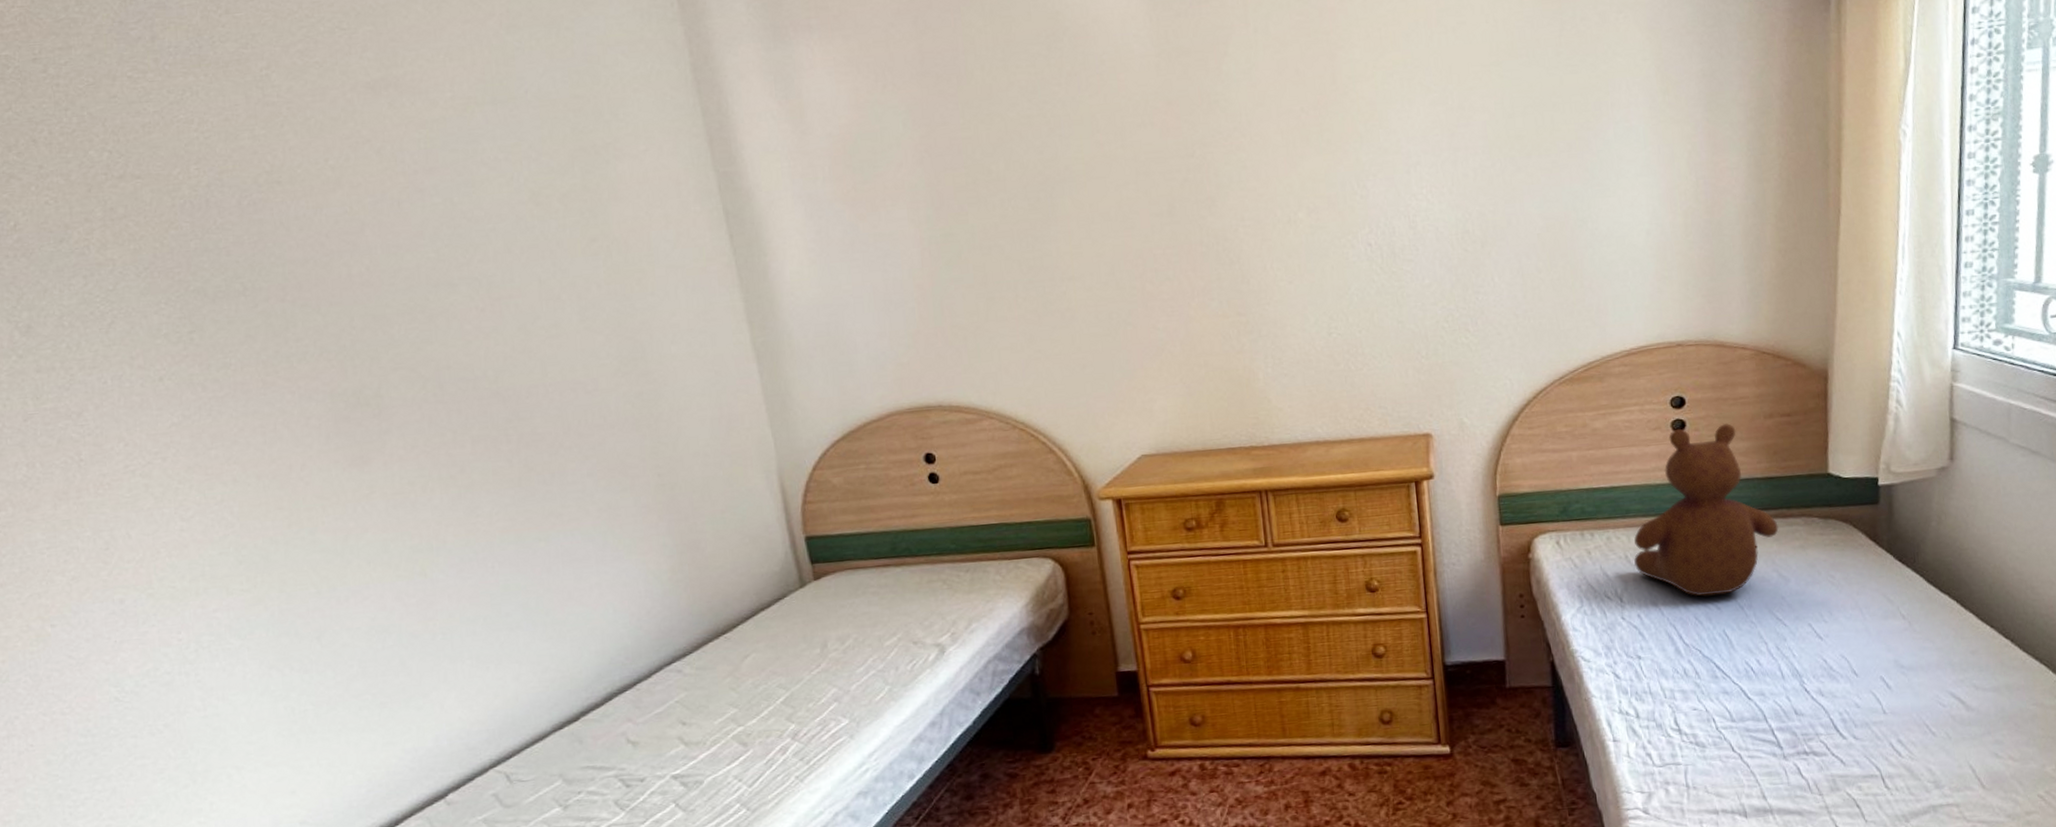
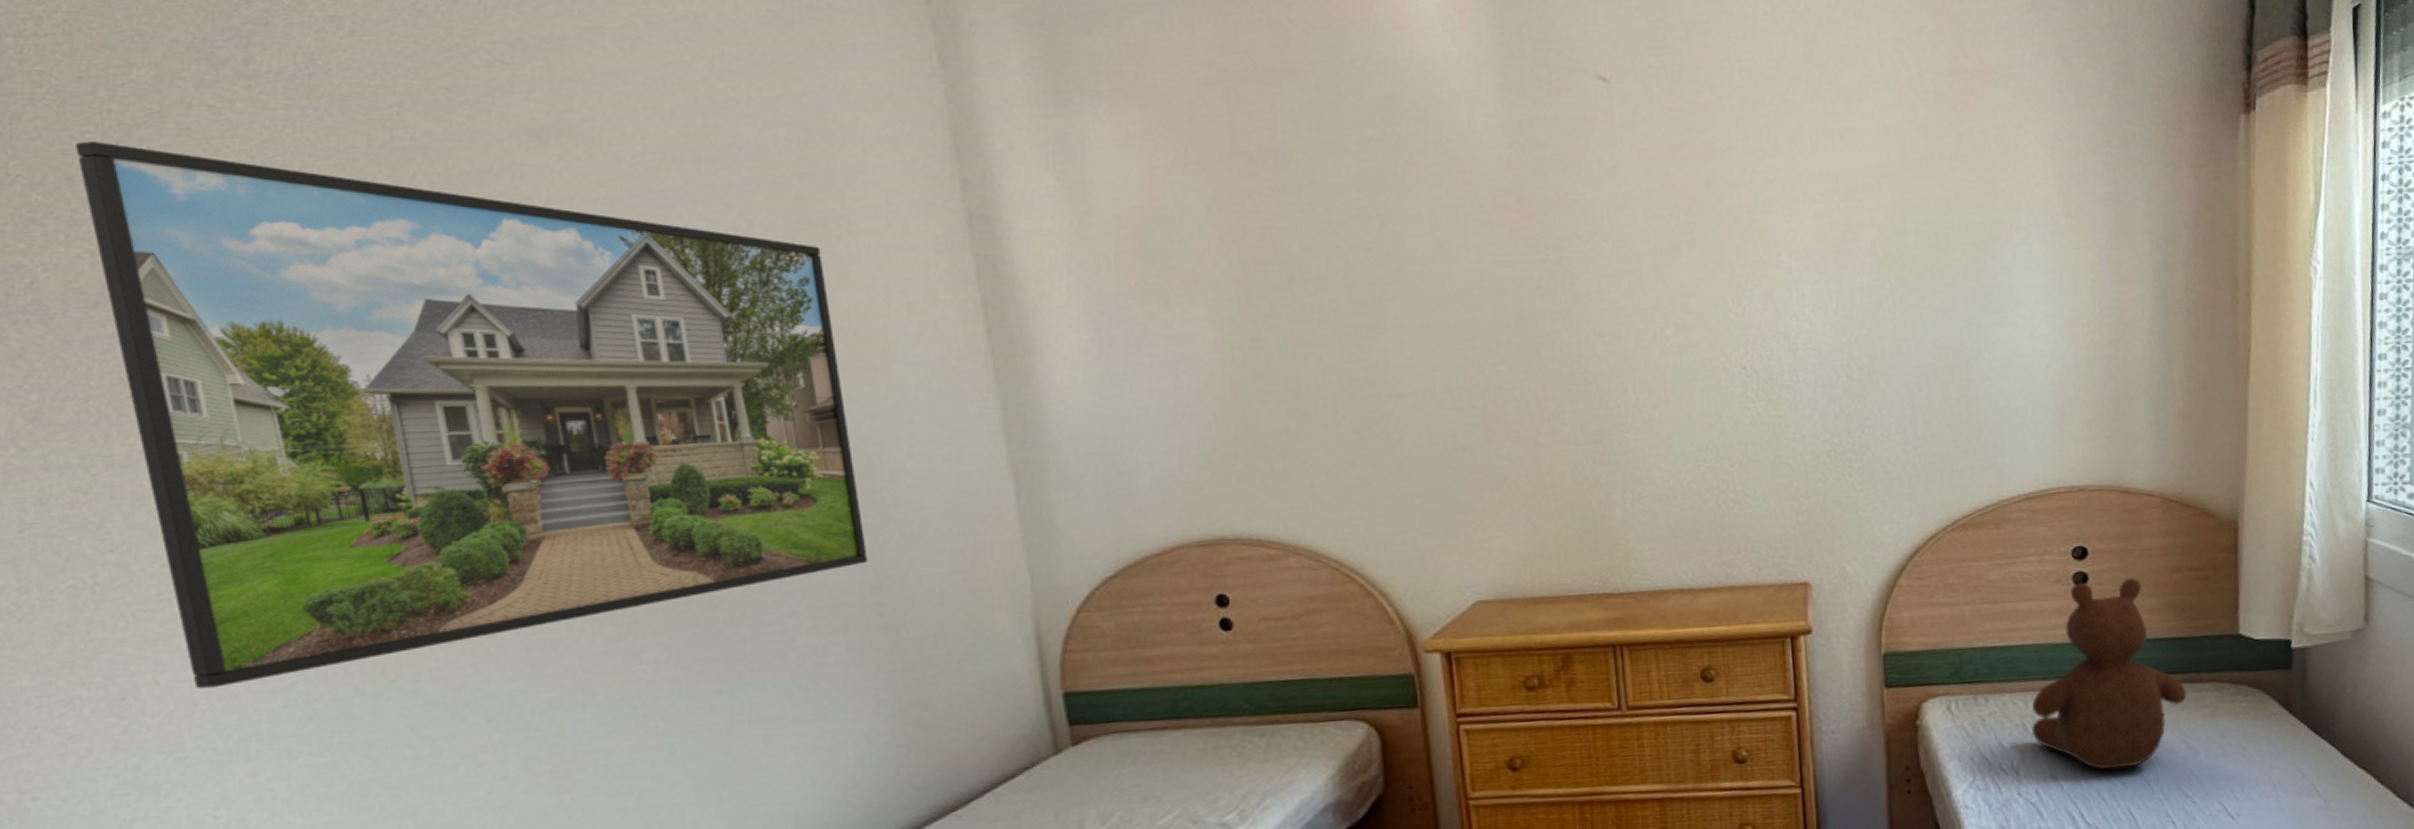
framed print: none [36,109,646,541] -> present [74,140,868,689]

